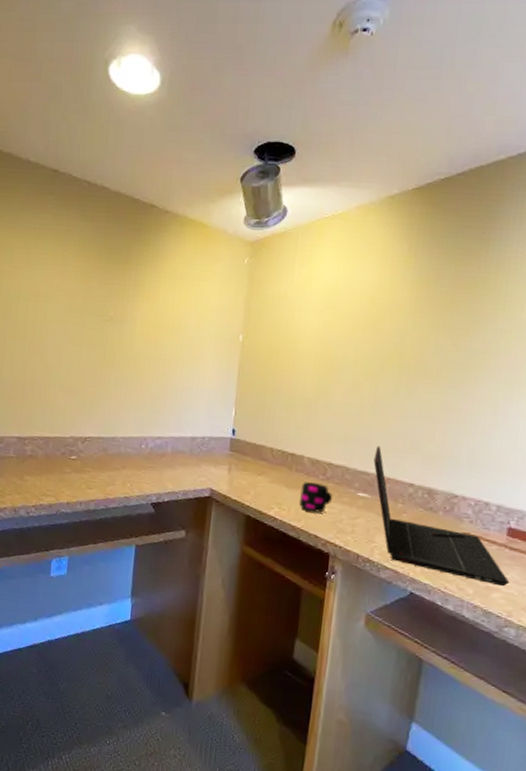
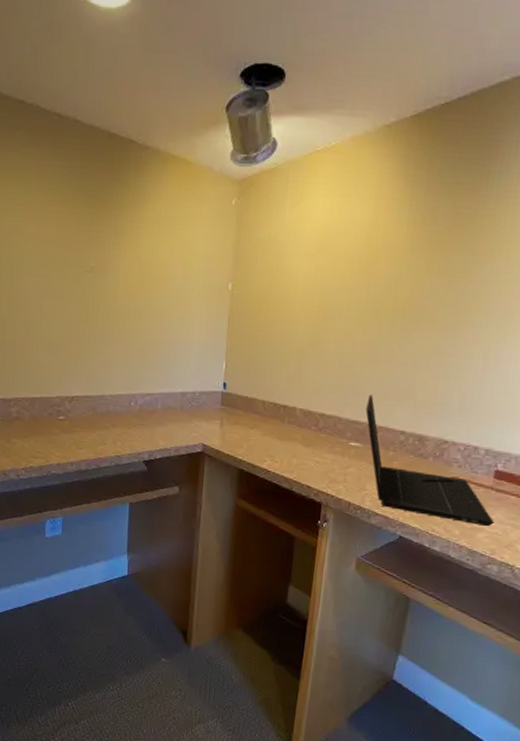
mug: present [299,482,333,513] -> none [292,433,325,464]

